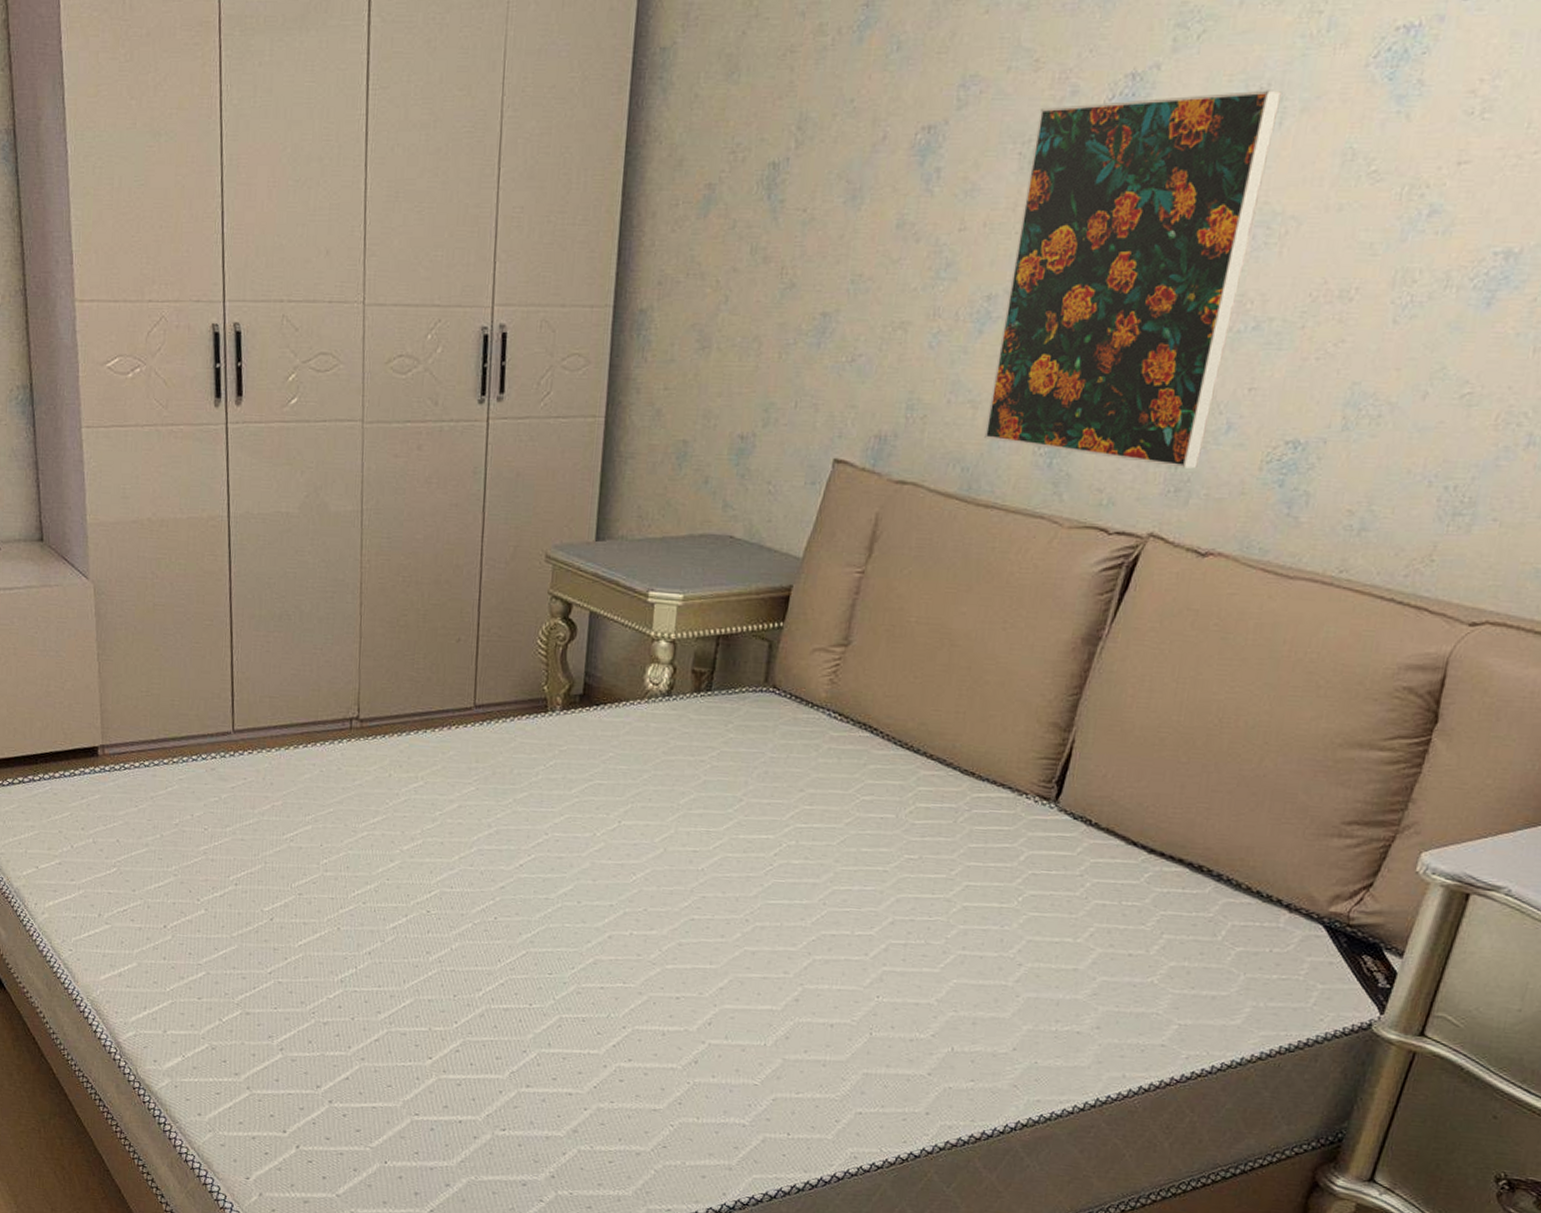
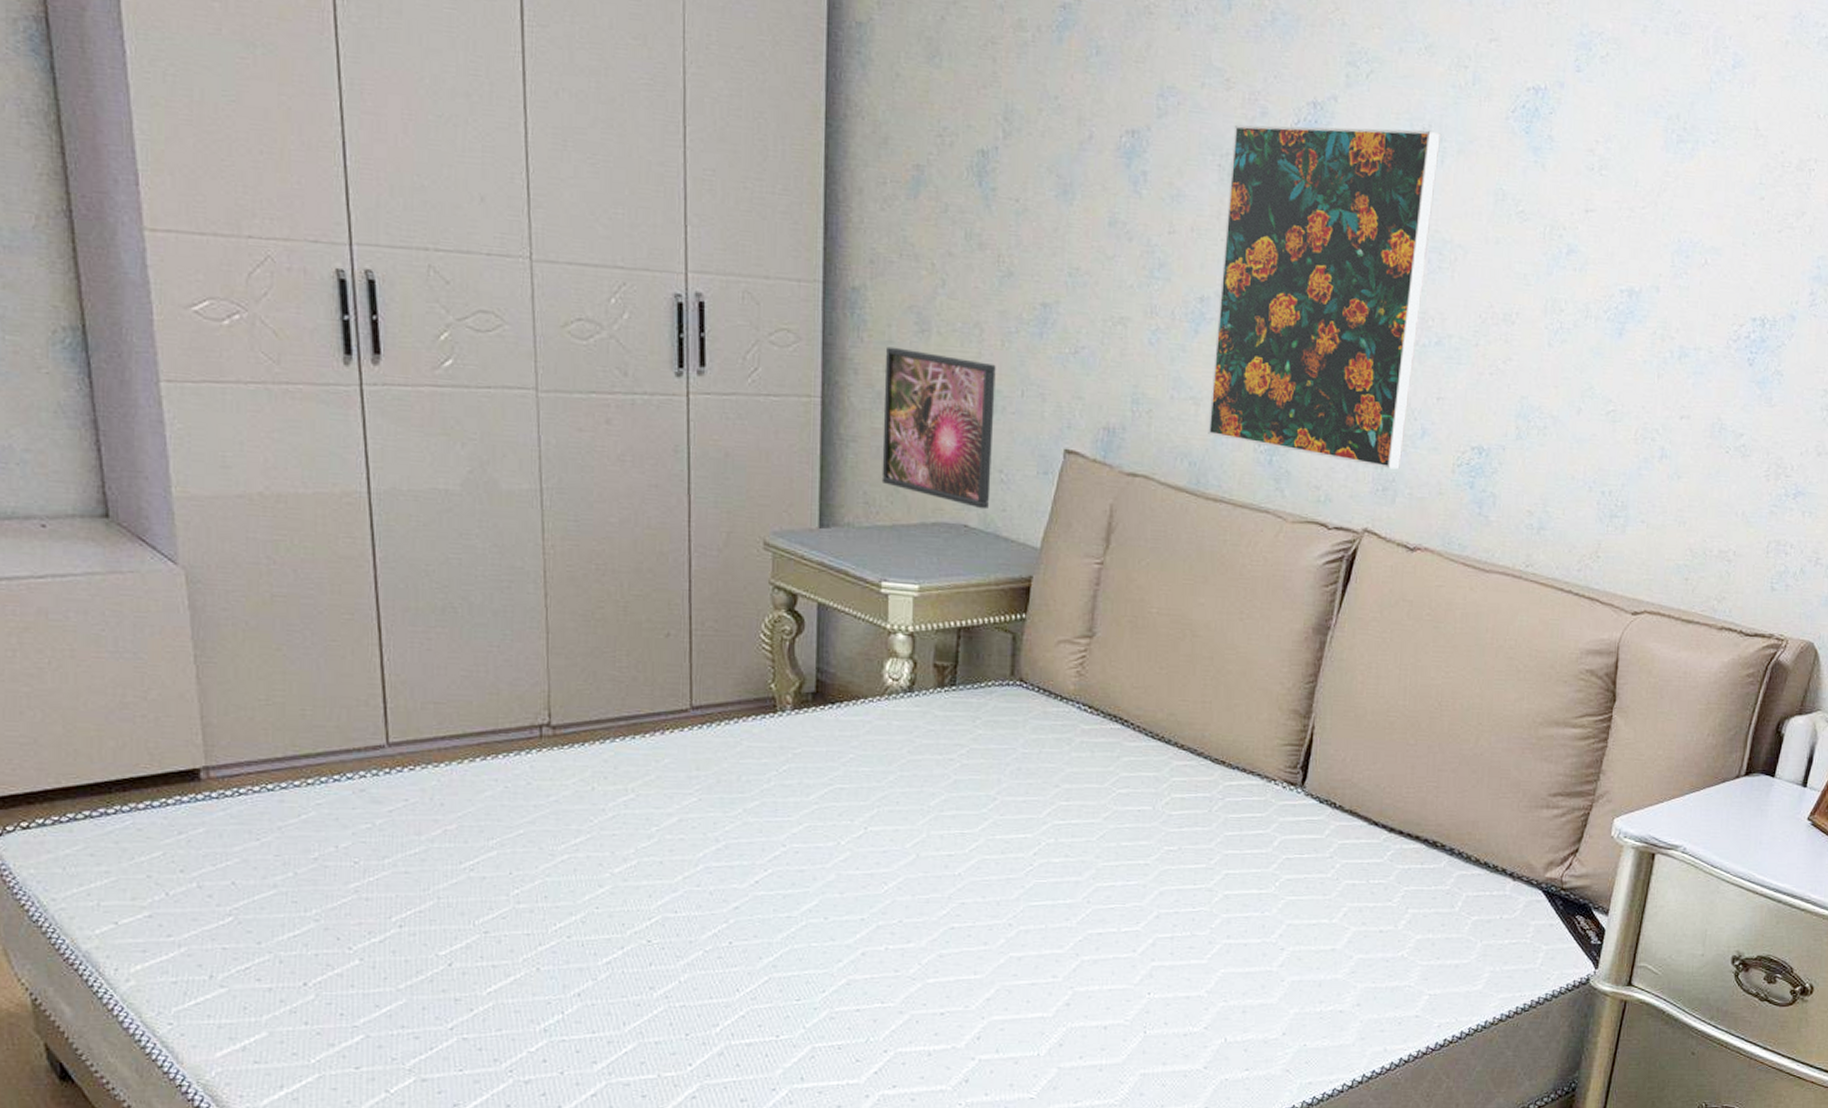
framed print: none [655,365,772,521] -> present [881,346,996,510]

